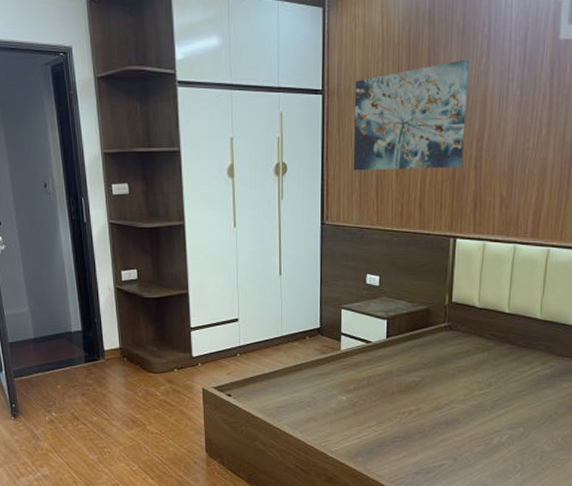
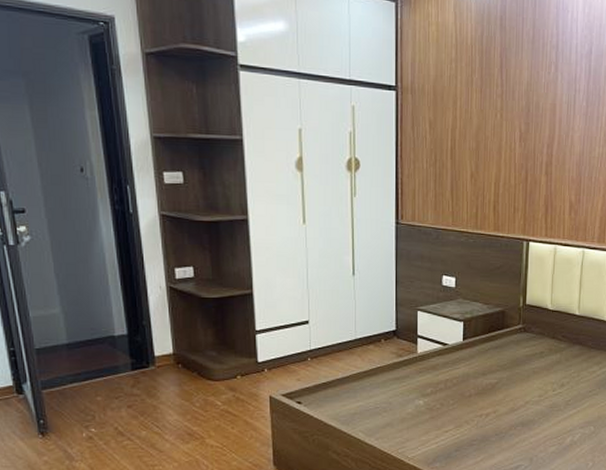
wall art: present [353,59,470,171] -> none [428,67,540,173]

